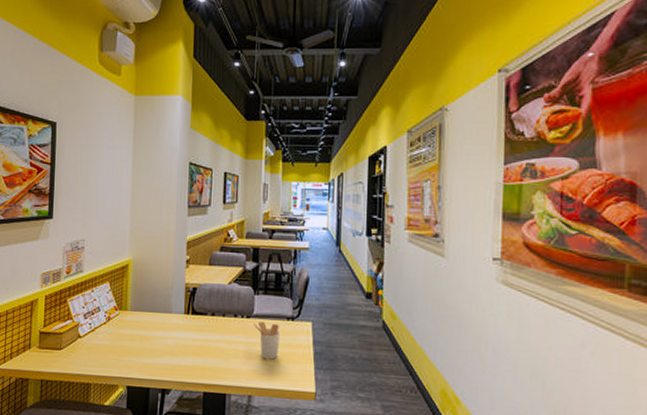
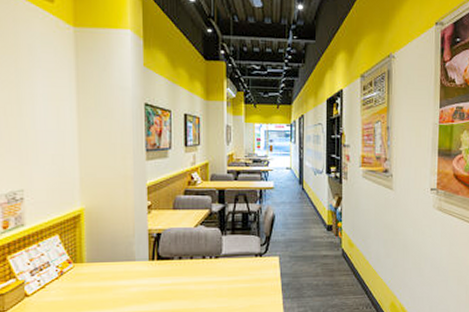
utensil holder: present [253,321,281,360] -> none [222,260,249,295]

